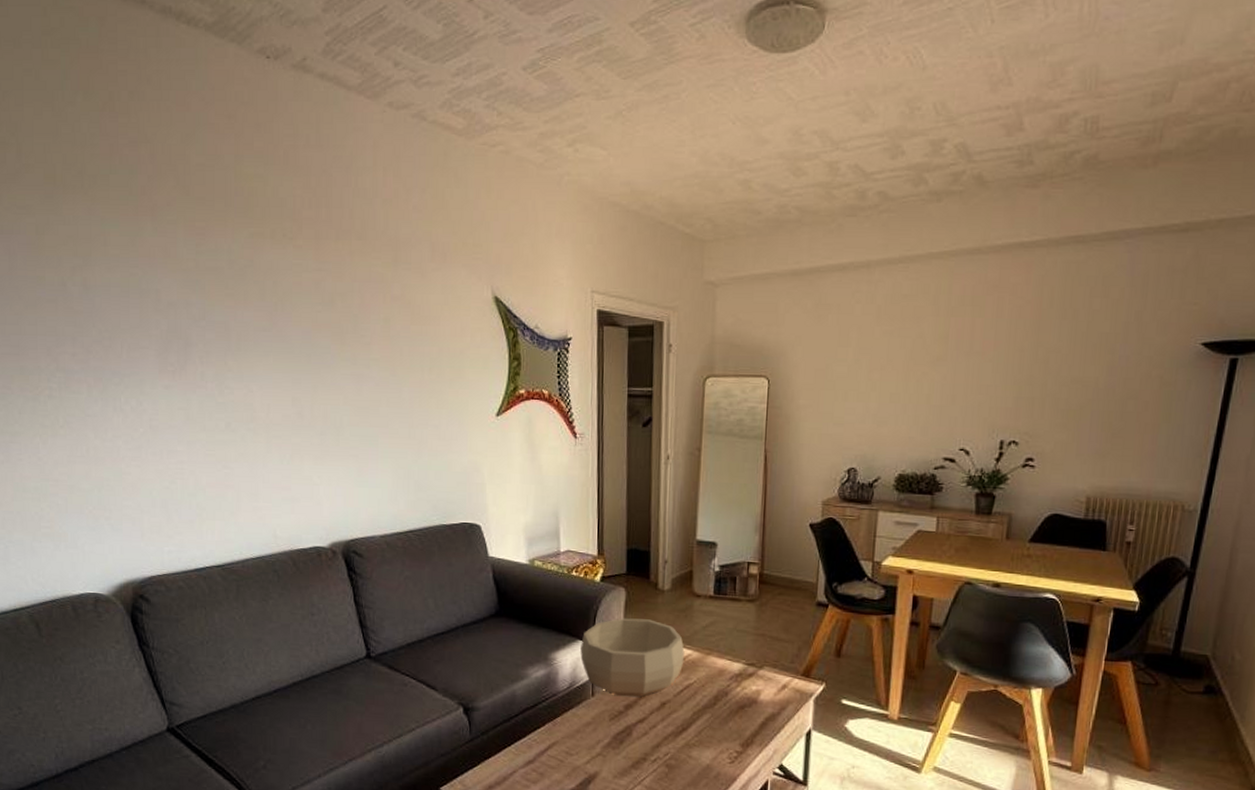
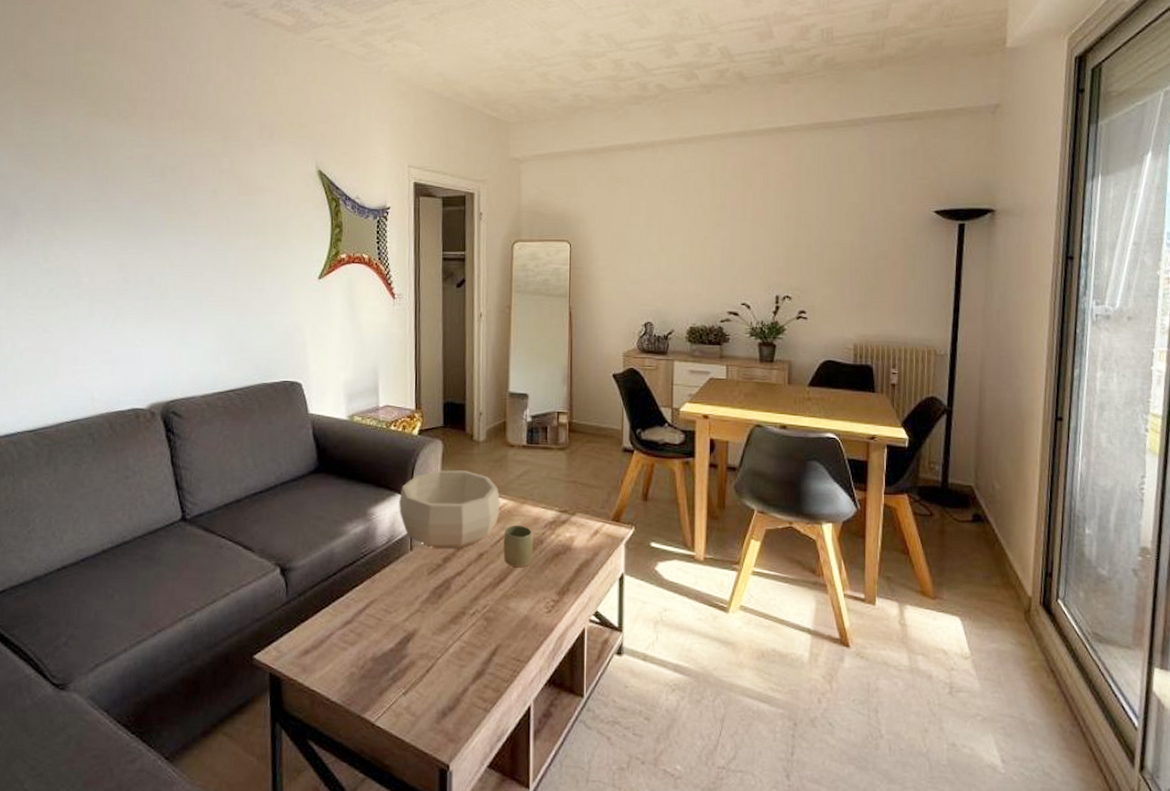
mug: none [686,675,718,718] -> present [503,524,533,568]

